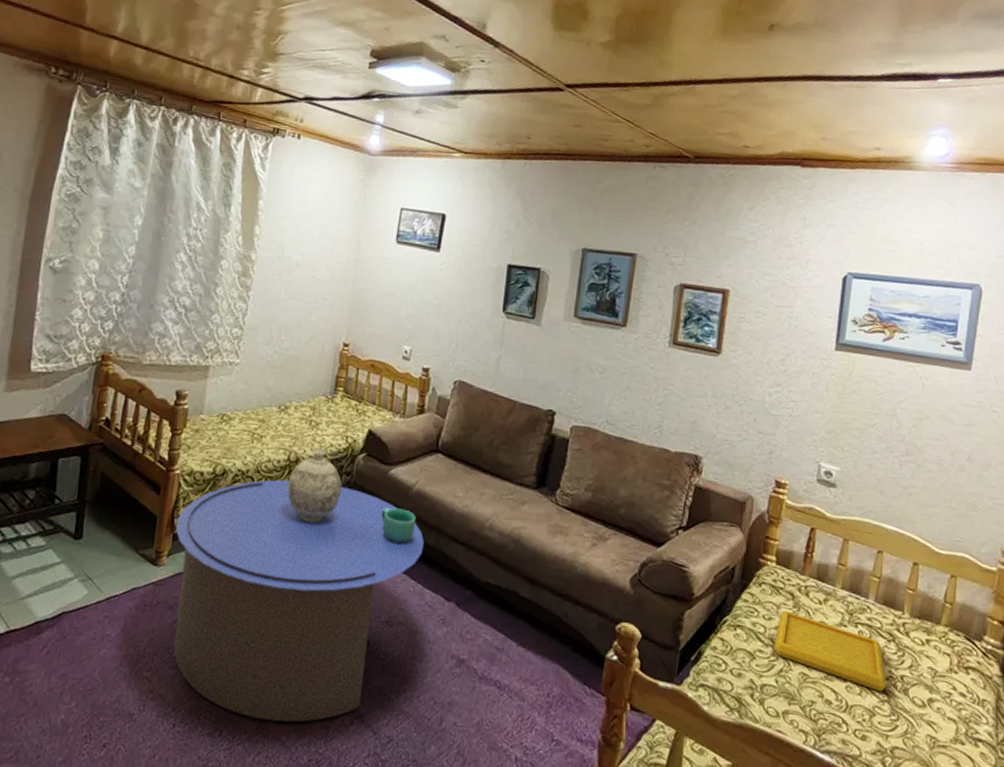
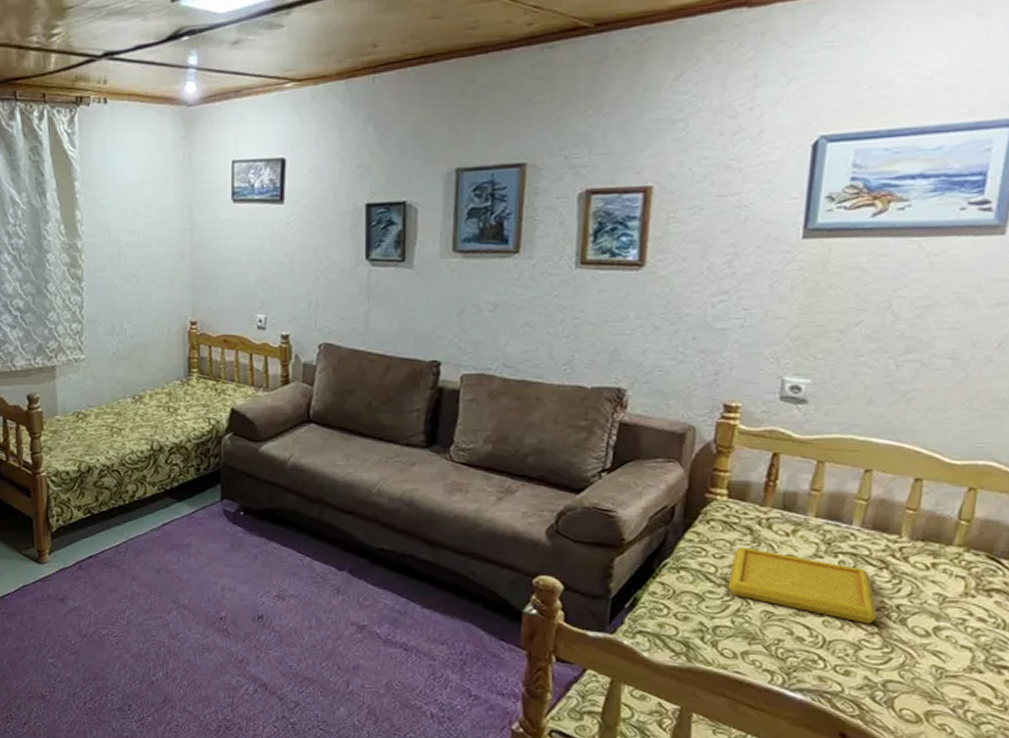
coffee table: present [173,479,425,723] -> none [51,469,307,695]
decorative vase: present [287,449,343,523] -> none [154,435,212,508]
mug: present [381,508,416,543] -> none [256,484,295,518]

